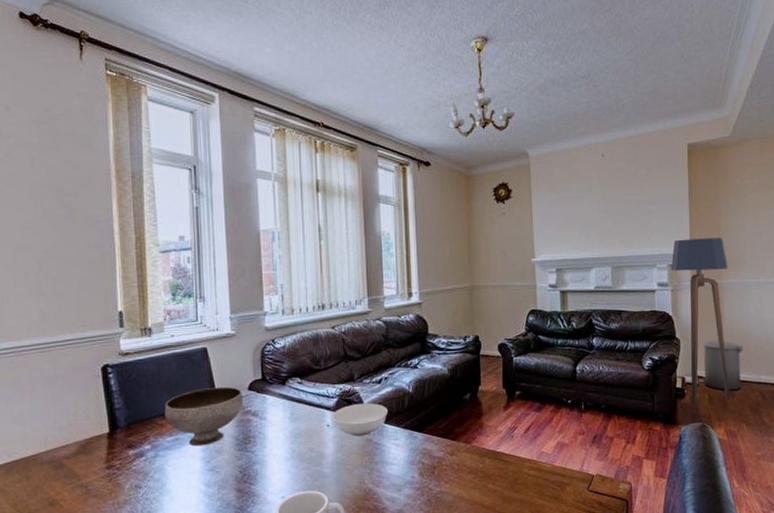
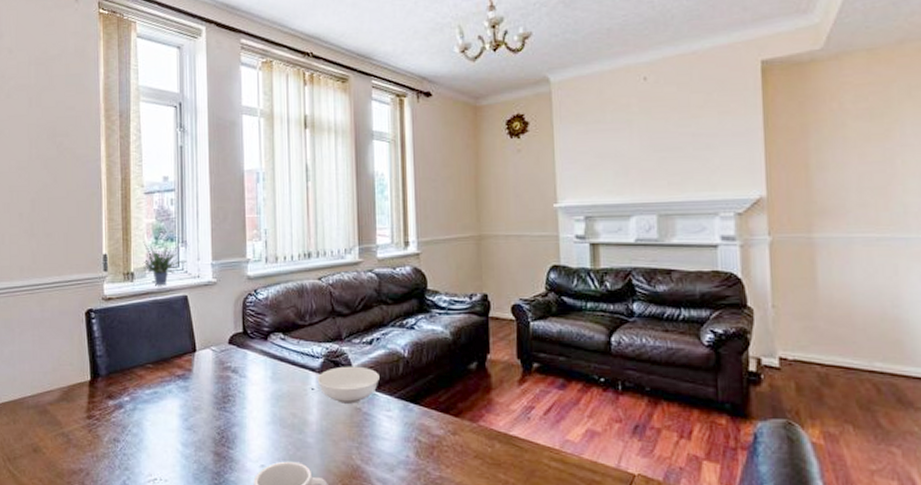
potted plant: none [159,298,206,339] -> present [142,241,187,285]
bowl: present [164,386,244,446] -> none [144,338,224,402]
floor lamp: present [671,238,731,404] -> none [739,179,829,393]
pedal bin: present [698,340,743,391] -> none [780,312,847,380]

